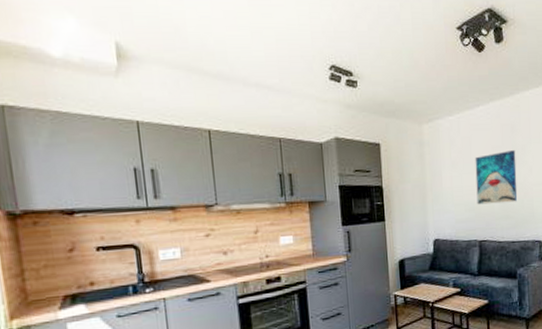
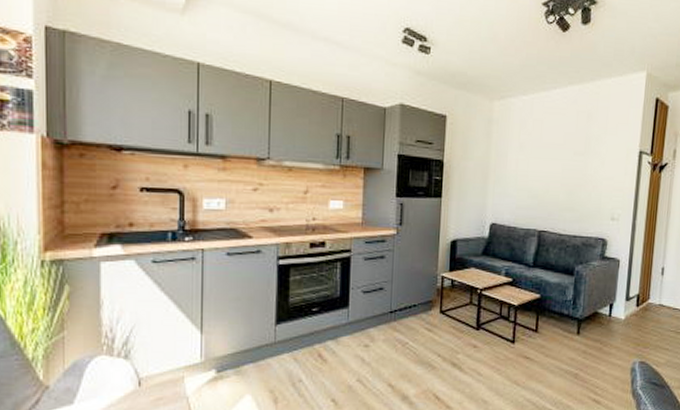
wall art: present [475,150,517,205] -> none [541,139,589,195]

